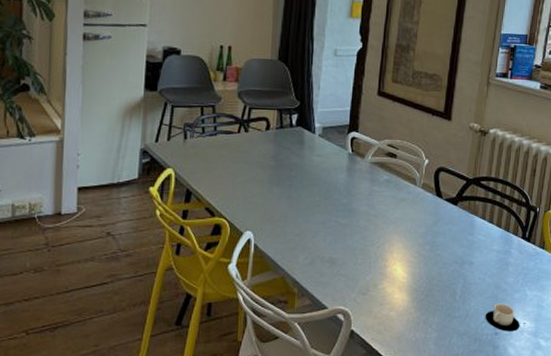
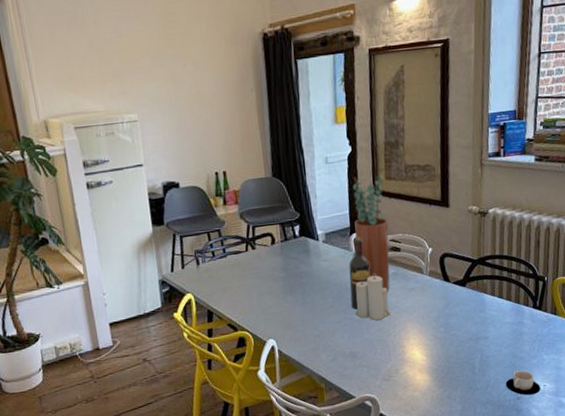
wine bottle: none [338,137,363,212] -> present [349,238,370,310]
candle: none [341,177,377,228] -> present [355,273,390,321]
vase: none [352,70,390,198] -> present [352,169,390,291]

